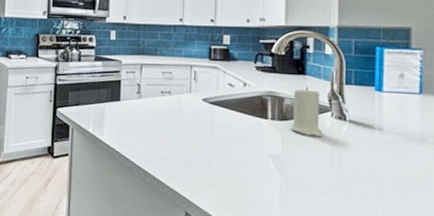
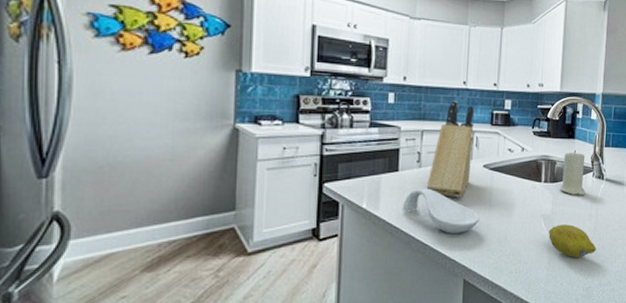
spoon rest: none [125,118,200,165] -> present [403,188,480,233]
knife block: none [146,36,192,129] -> present [426,99,474,198]
fruit: none [279,167,341,207] -> present [549,224,596,259]

